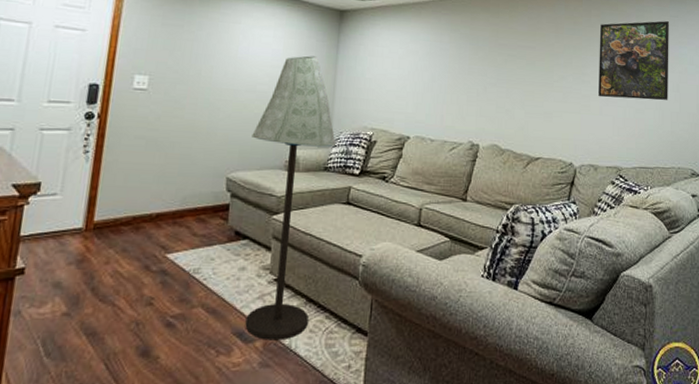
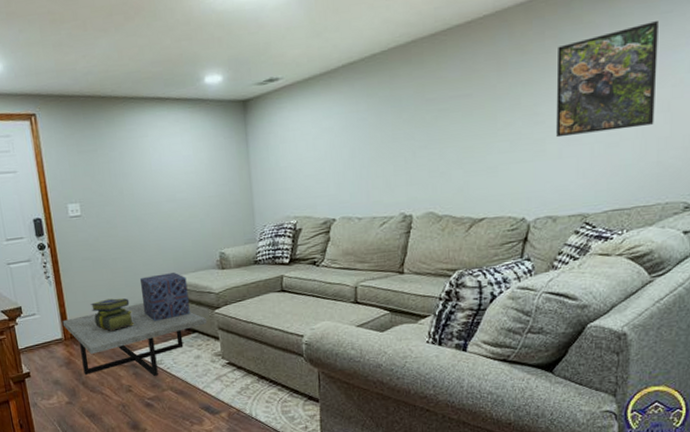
coffee table: none [88,197,262,287] -> present [62,303,208,376]
stack of books: none [129,187,178,226] -> present [90,298,135,331]
decorative box: none [192,167,249,220] -> present [139,273,190,321]
floor lamp: present [245,56,336,341] -> none [181,154,263,411]

